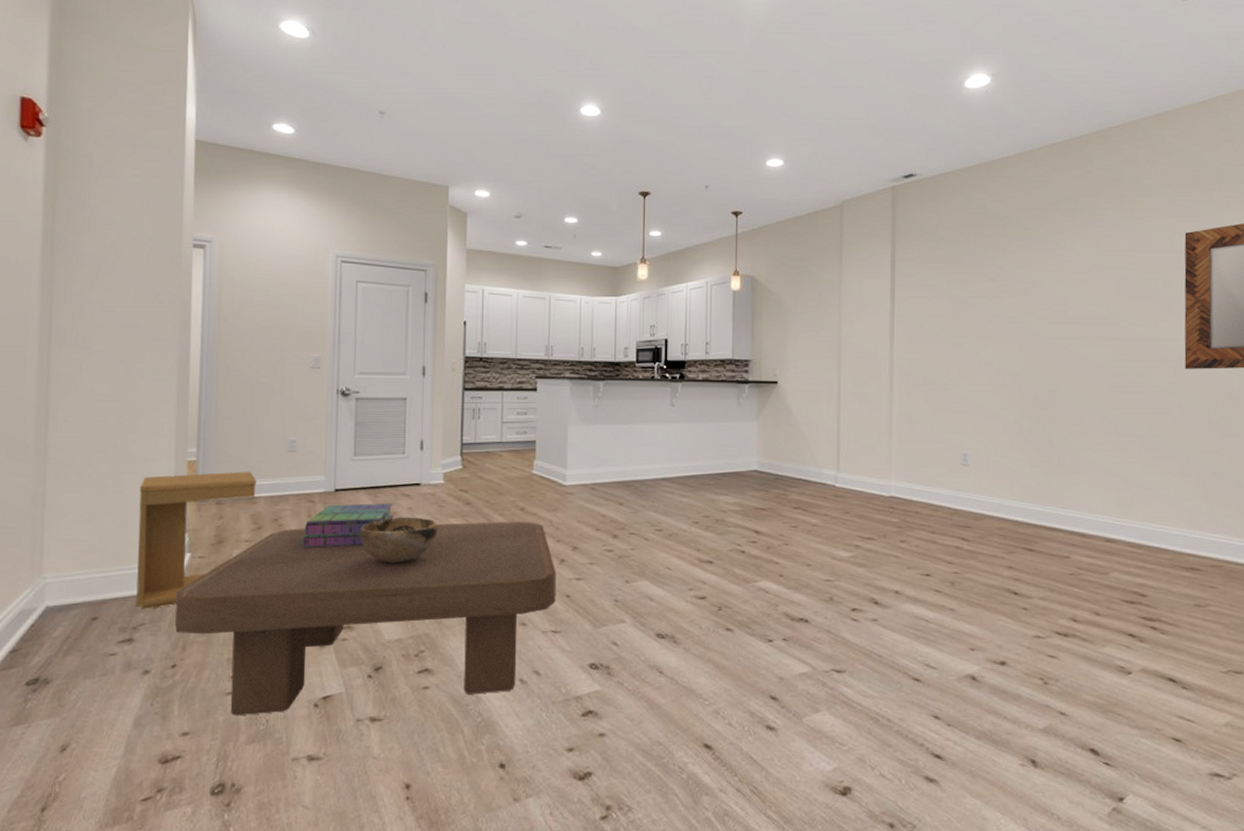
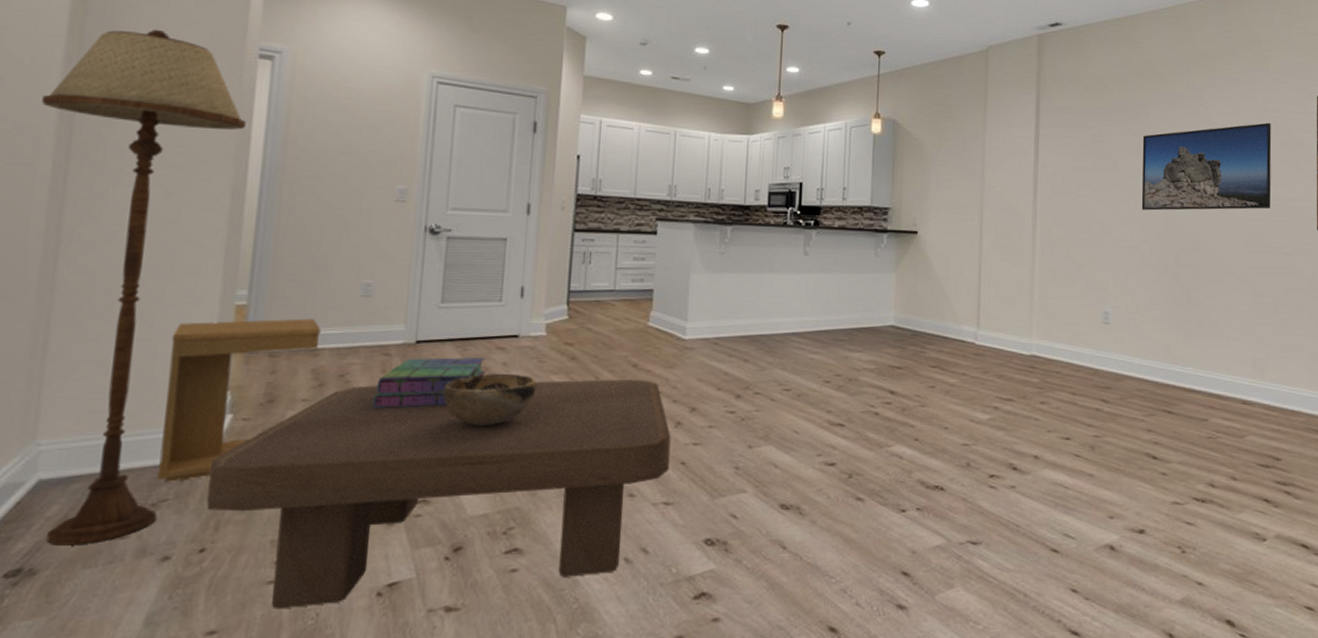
floor lamp: none [27,227,186,660] -> present [42,29,246,546]
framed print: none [999,262,1136,355] -> present [1141,122,1272,211]

